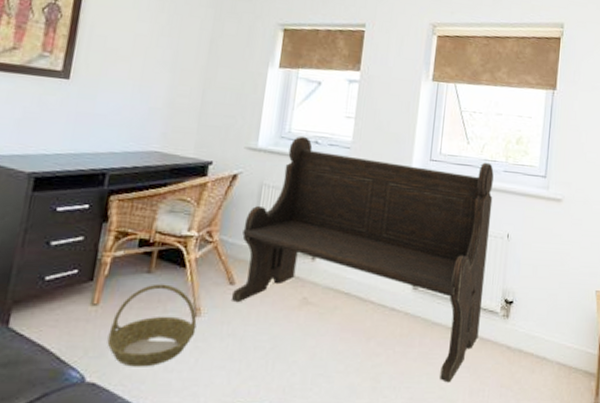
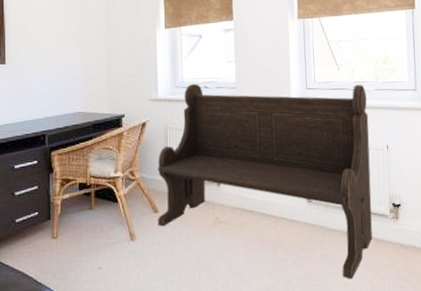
basket: present [107,284,197,367] -> none [69,217,134,284]

